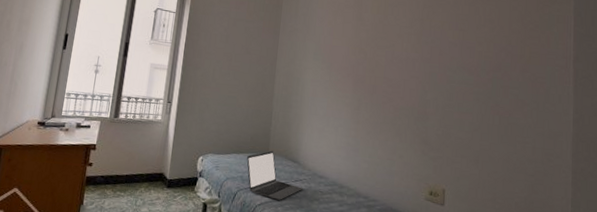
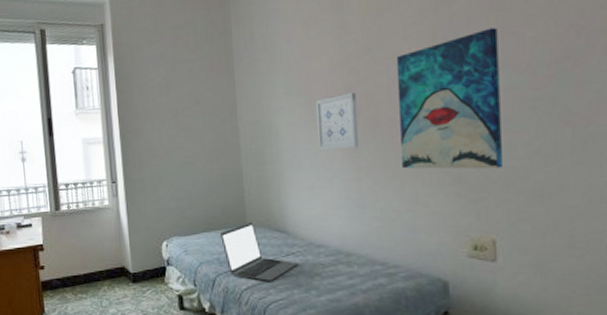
wall art: none [331,66,363,106] -> present [316,93,359,150]
wall art: none [388,40,459,138] -> present [396,27,504,169]

